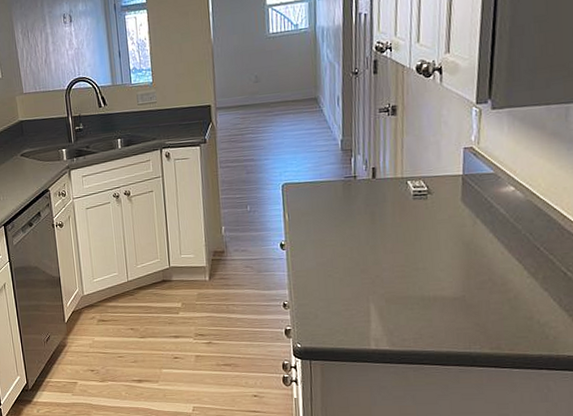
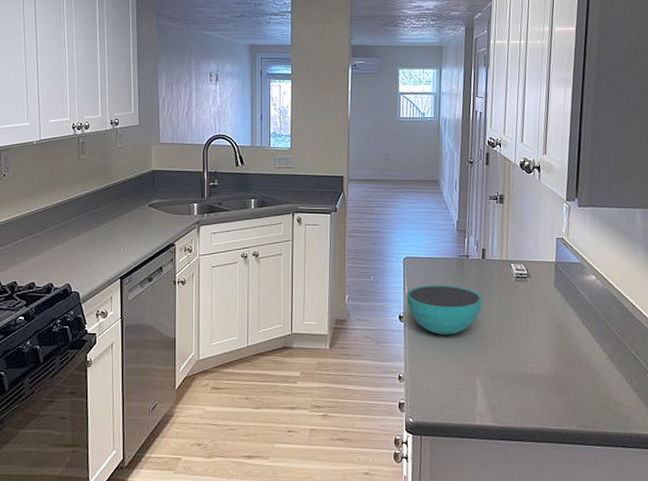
bowl: none [287,209,375,261] -> present [406,285,483,335]

